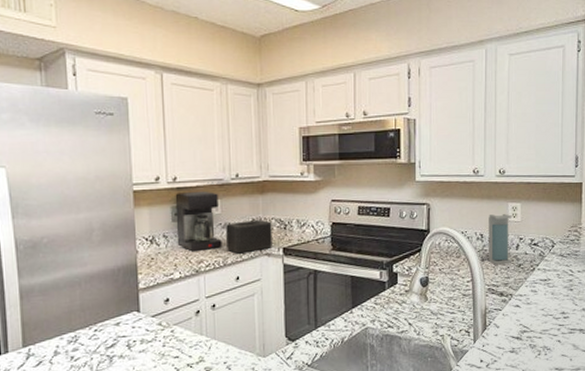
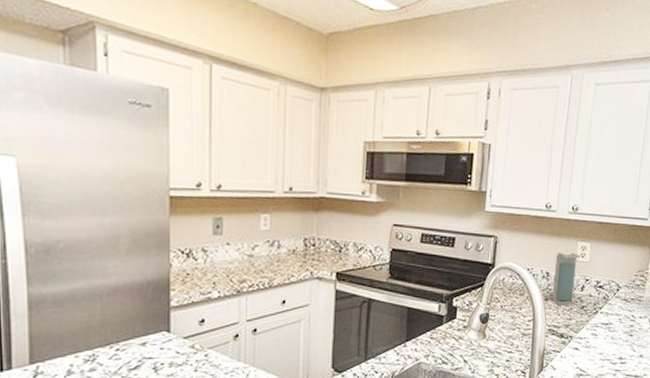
coffee maker: present [176,190,222,252] -> none [219,202,269,270]
toaster: present [226,219,272,254] -> none [274,239,326,276]

